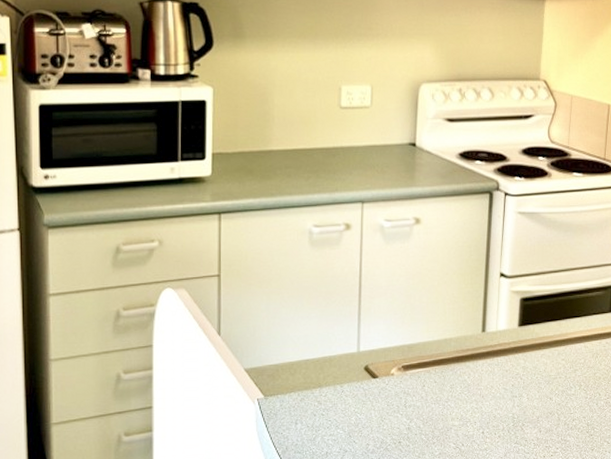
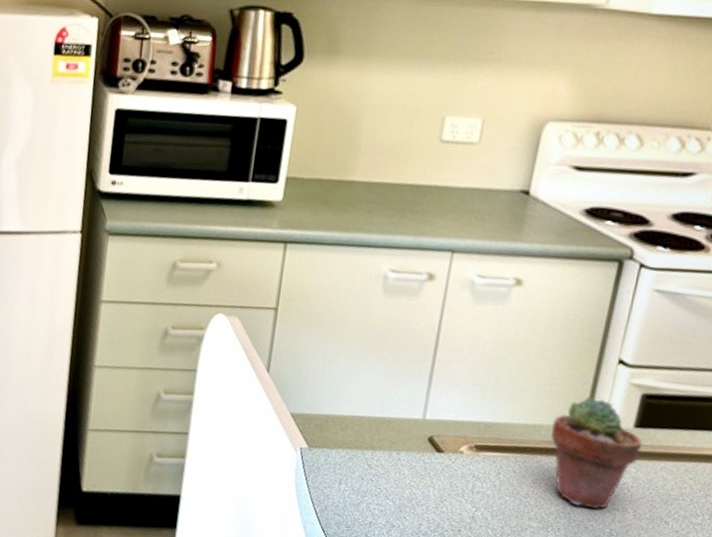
potted succulent: none [459,307,526,400] -> present [551,396,643,510]

